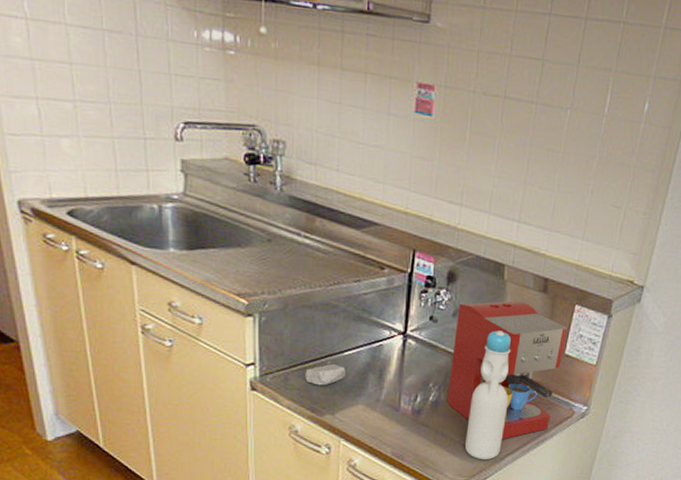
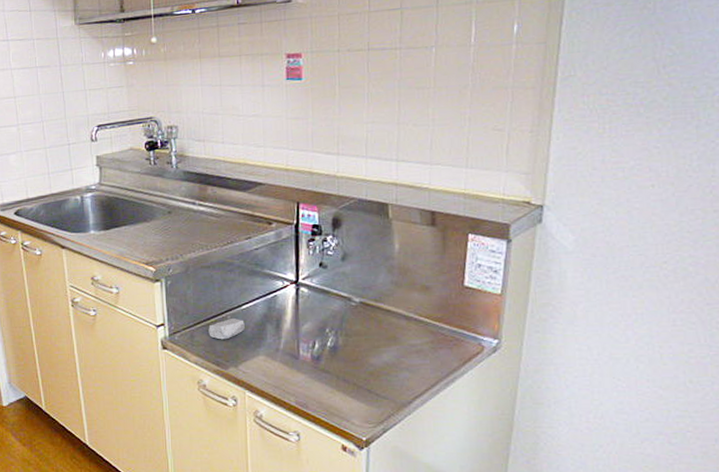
coffee maker: present [447,301,568,440] -> none [345,237,464,382]
bottle: present [464,330,511,460] -> none [368,269,410,405]

